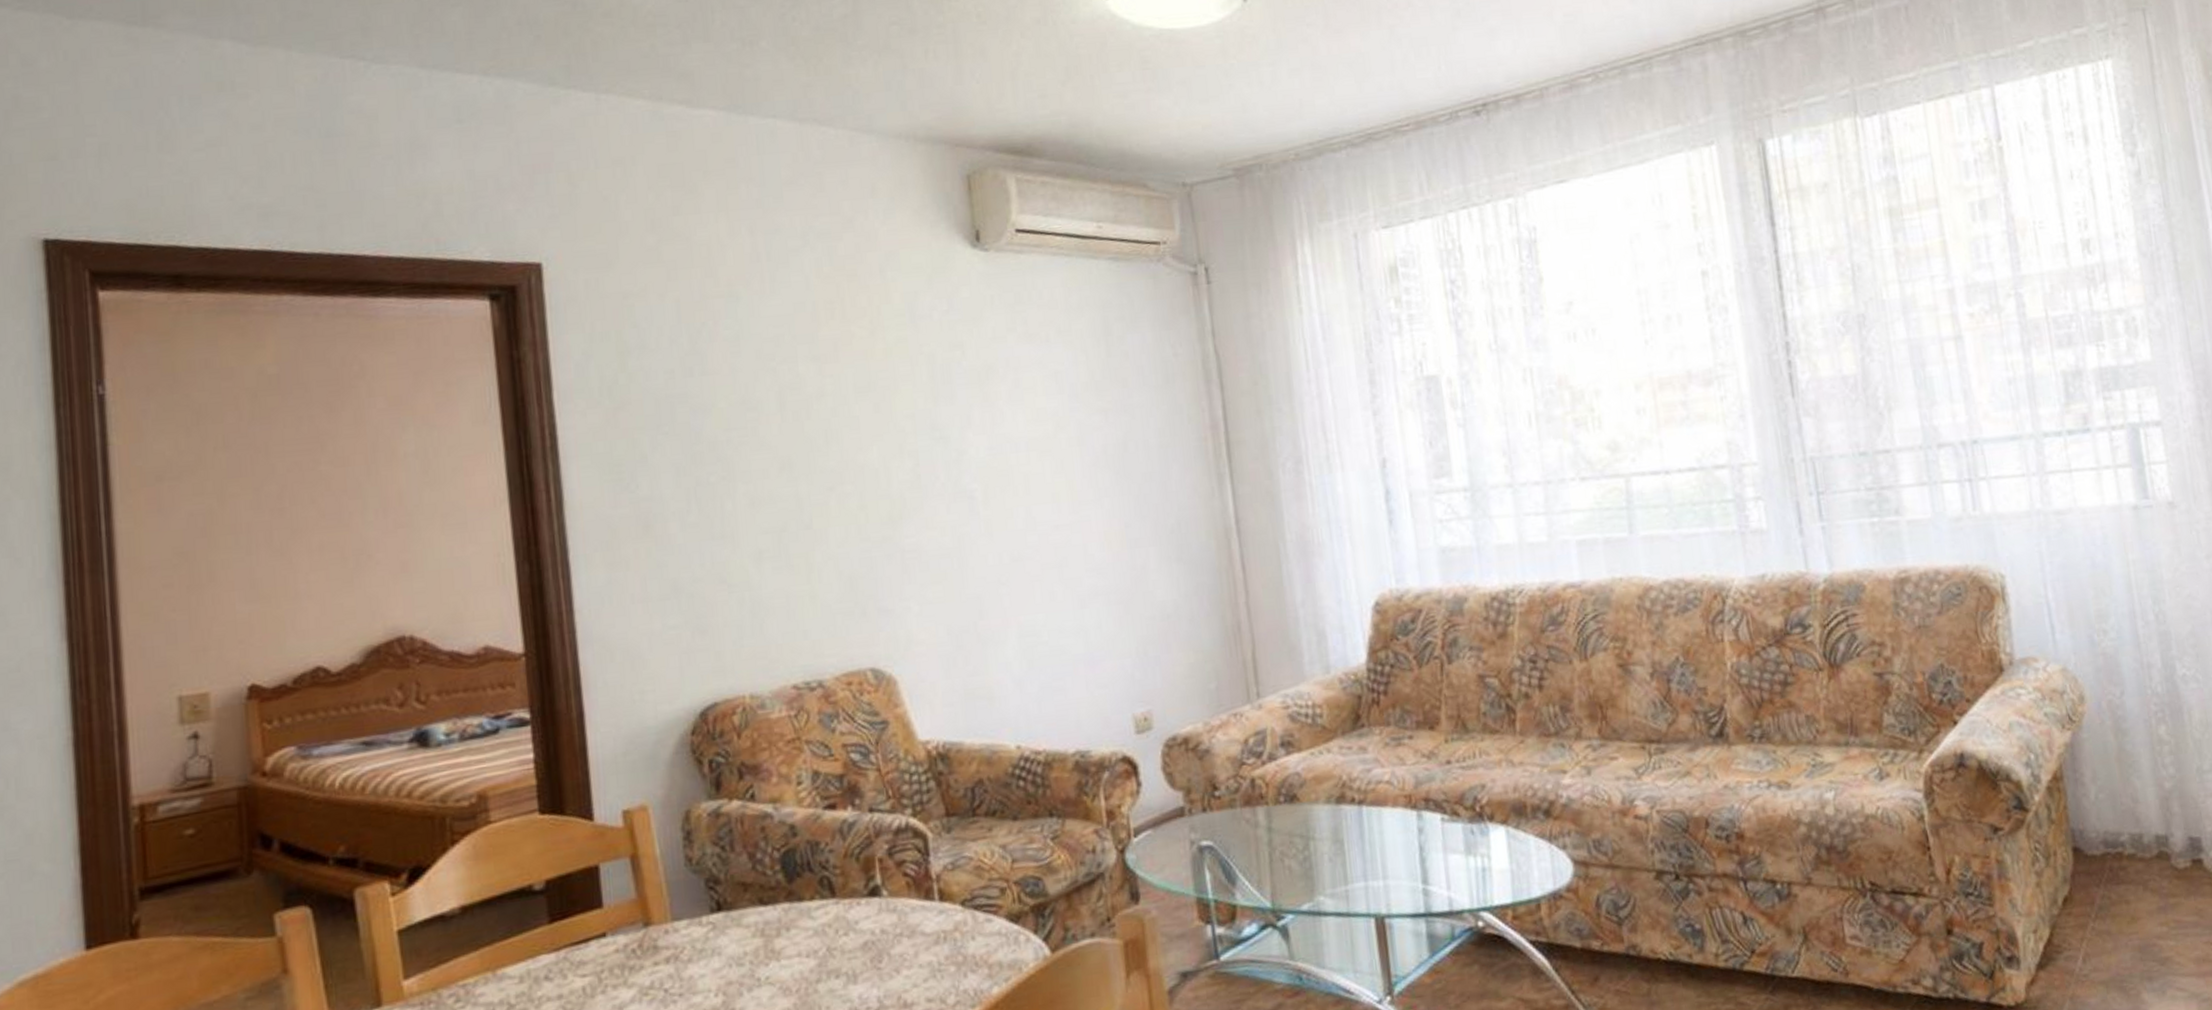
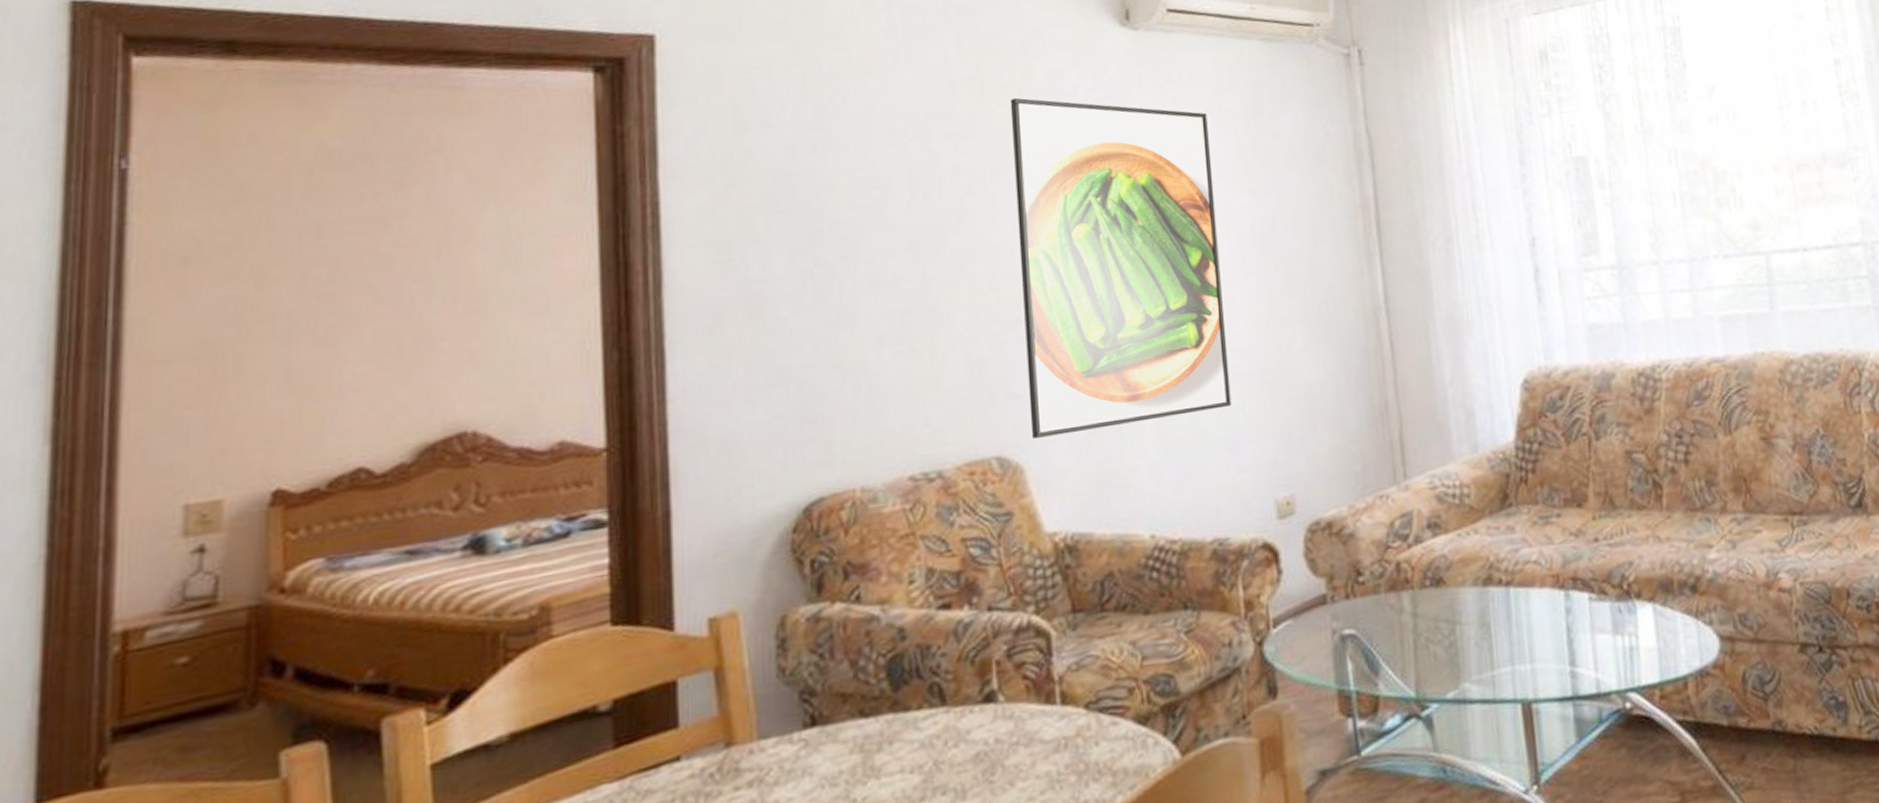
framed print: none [869,320,1089,652] -> present [1010,97,1232,438]

